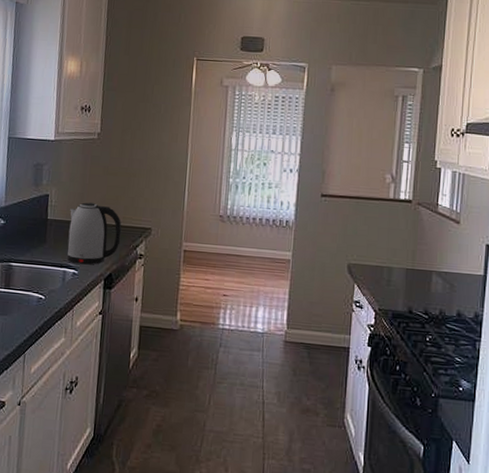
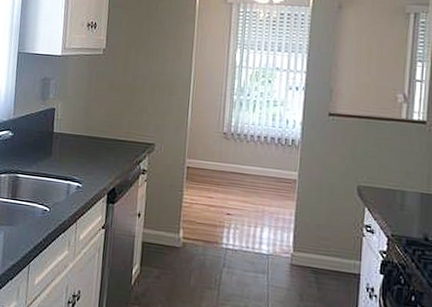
kettle: present [67,202,122,265] -> none [72,117,126,179]

